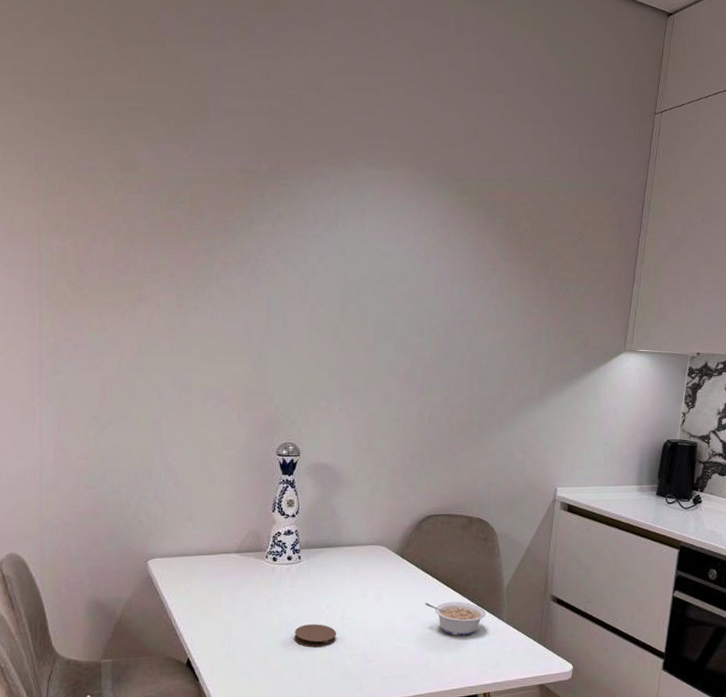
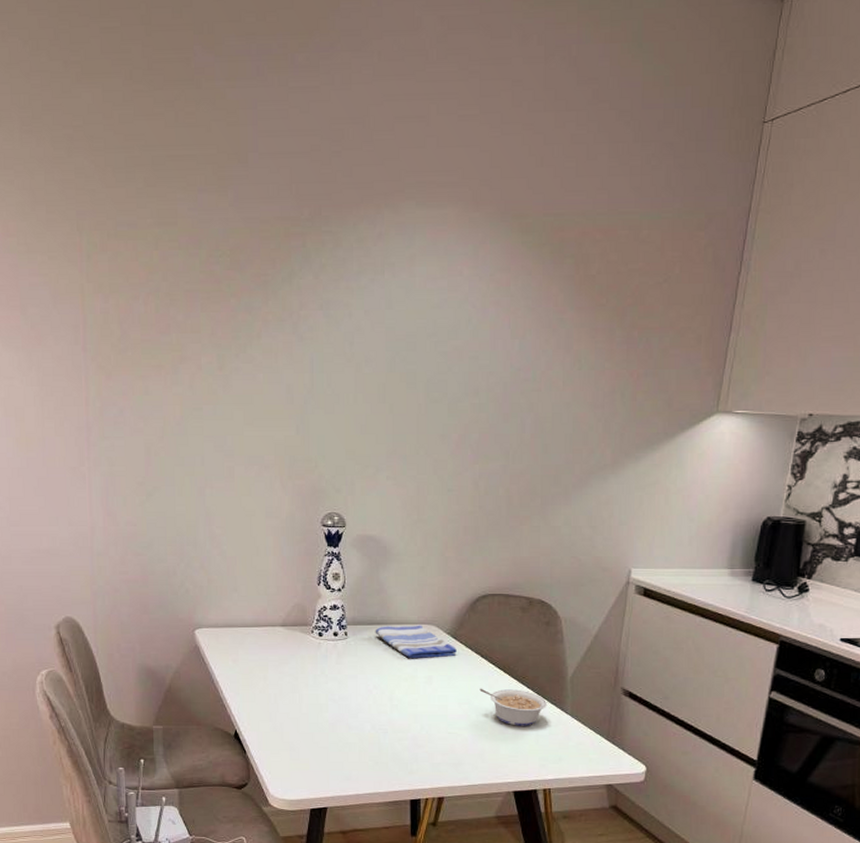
coaster: present [294,624,337,648] -> none [341,704,385,728]
dish towel: none [327,546,404,578] -> present [375,625,457,658]

